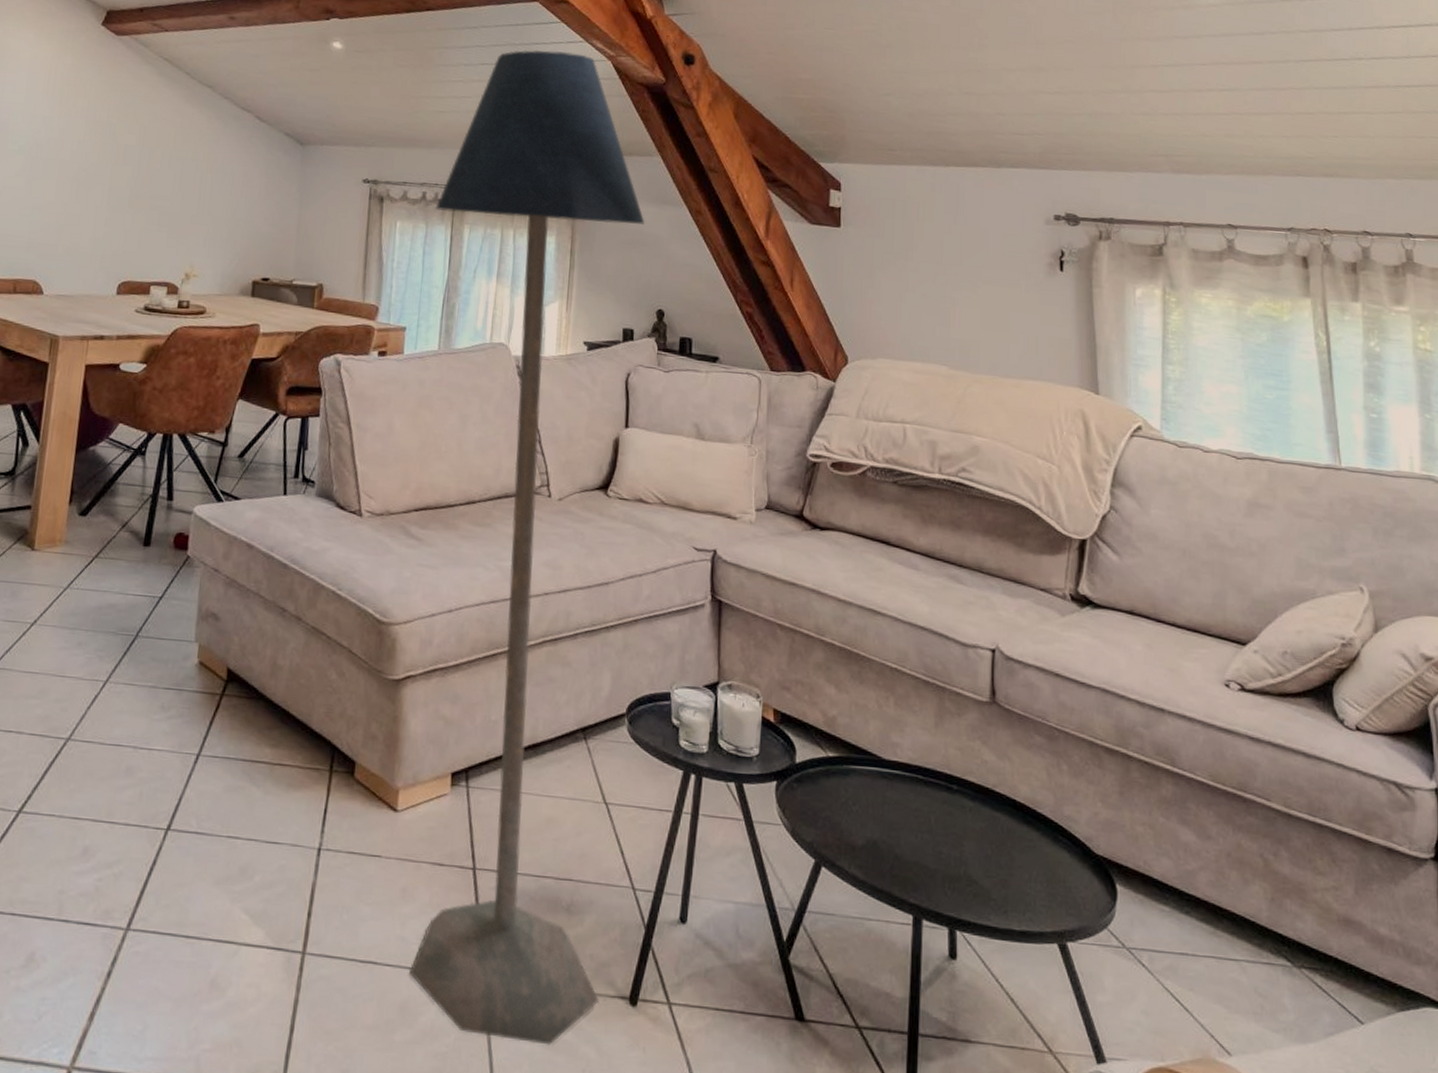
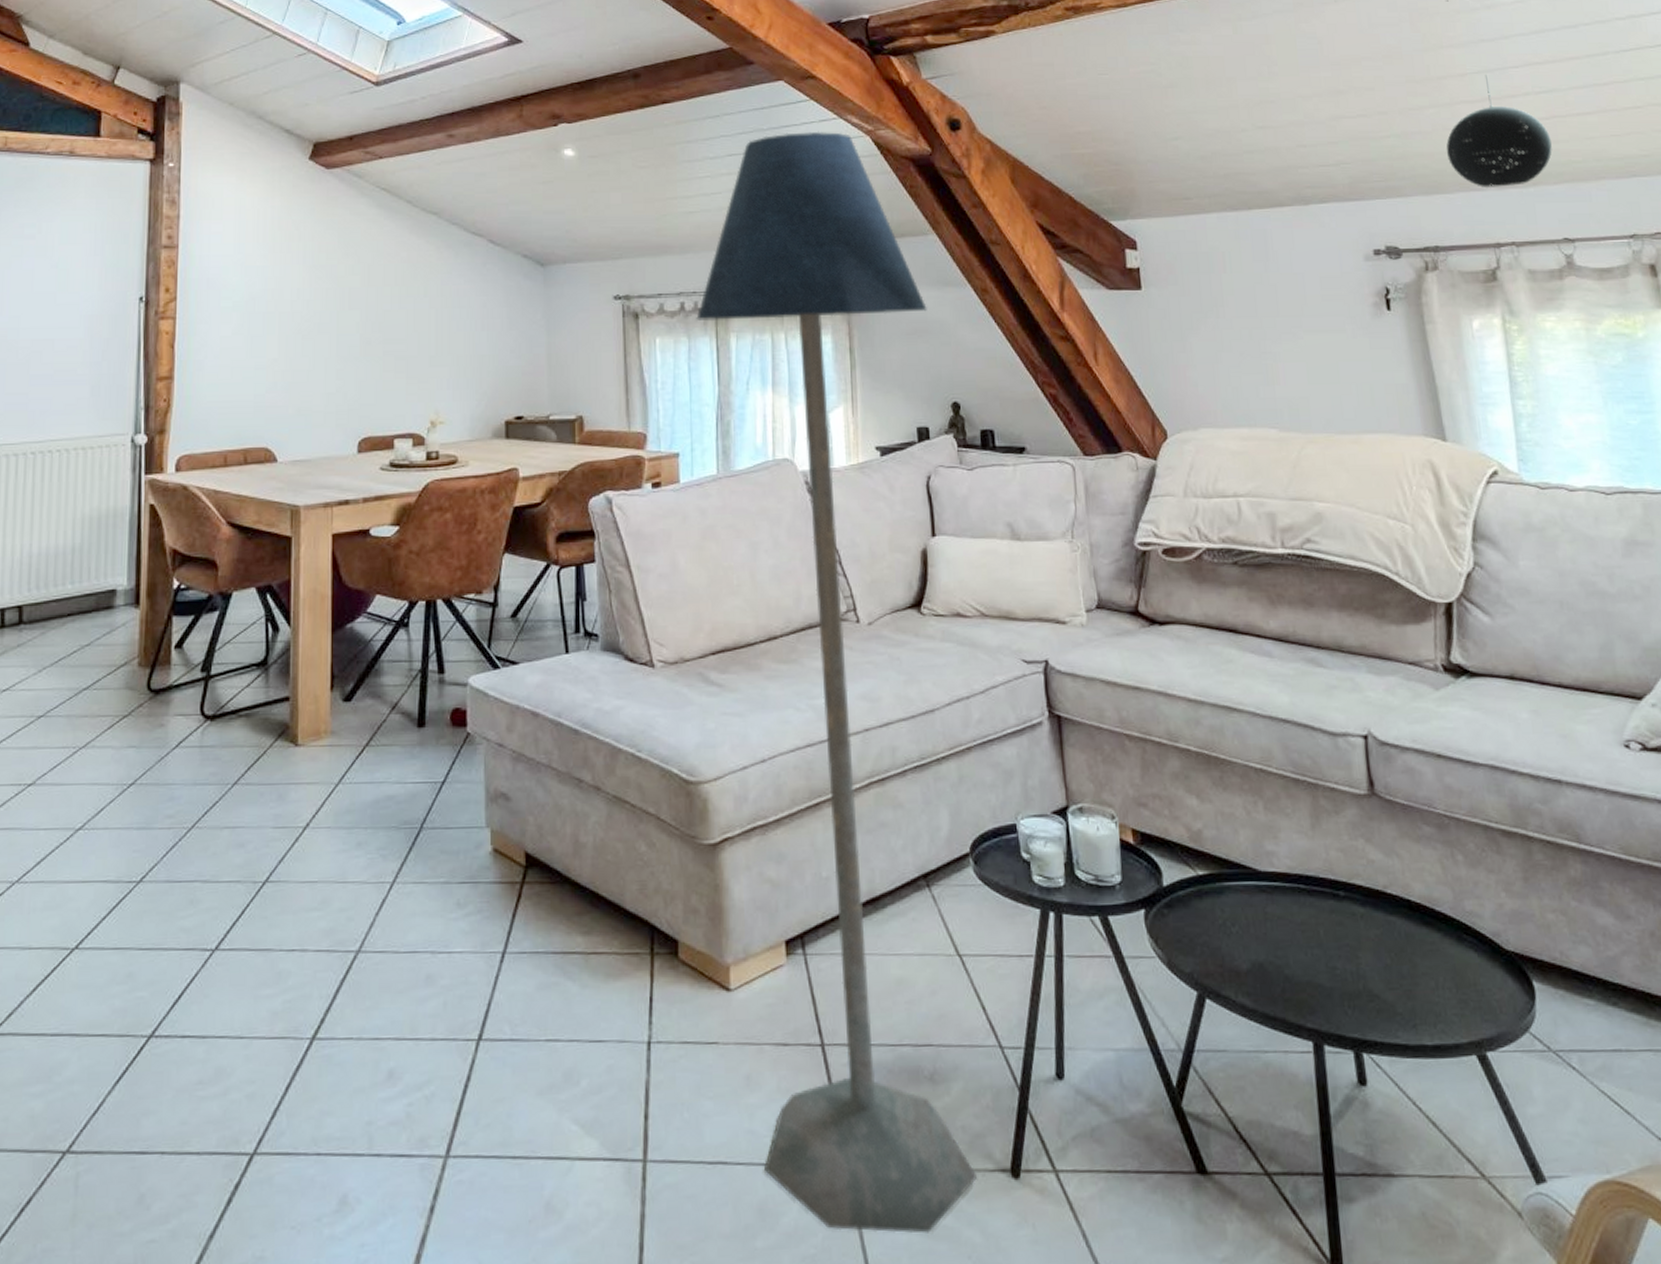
pendant light: none [1131,68,1227,172] -> present [1446,75,1552,187]

